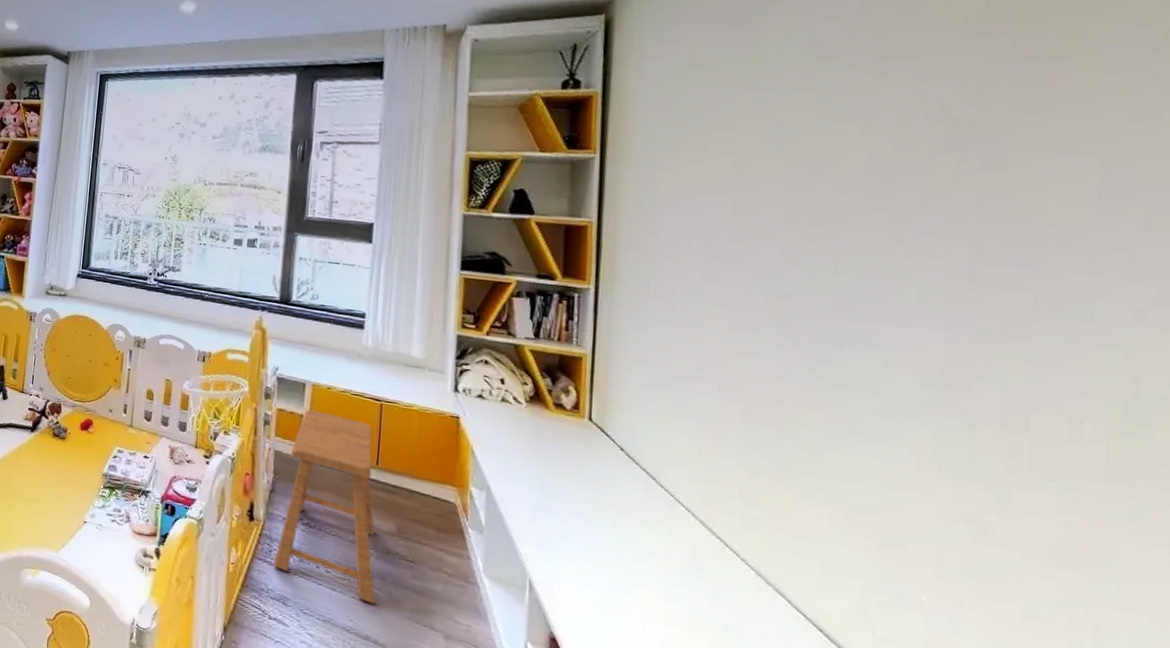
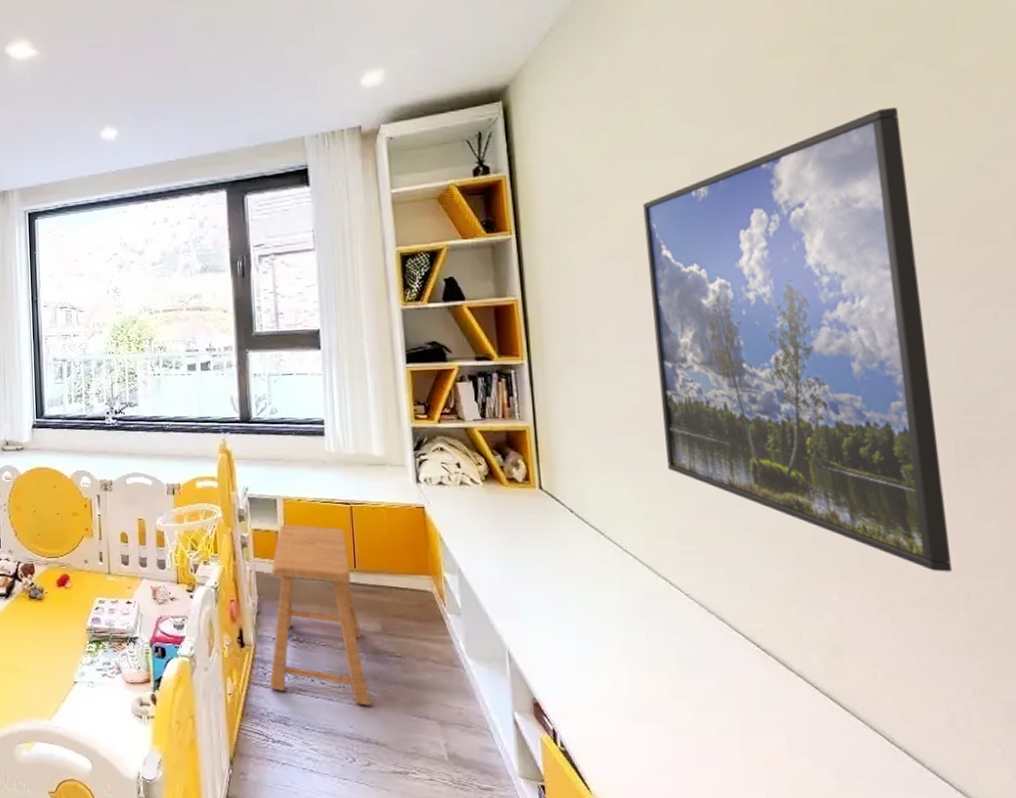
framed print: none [741,66,1091,596] -> present [643,108,953,572]

